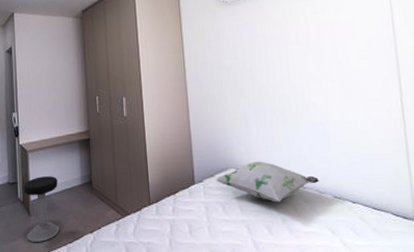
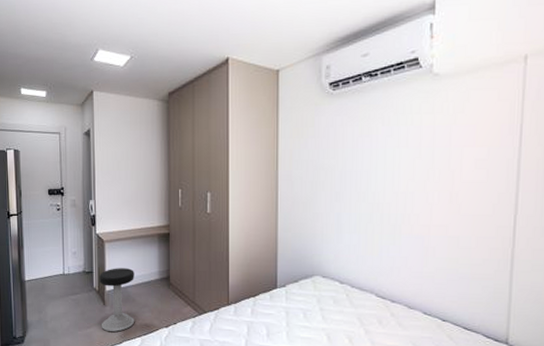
decorative pillow: present [216,161,319,203] -> none [300,270,410,314]

